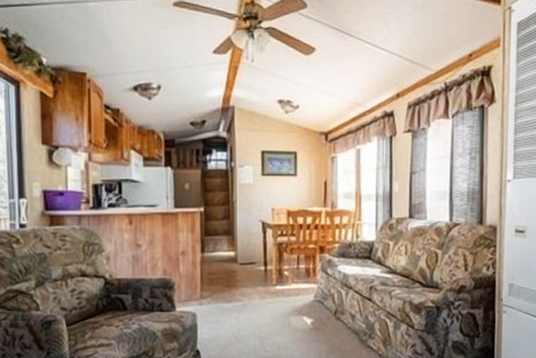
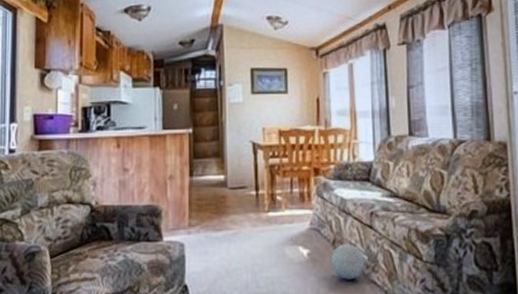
ball: none [332,314,363,345] -> present [330,244,365,280]

